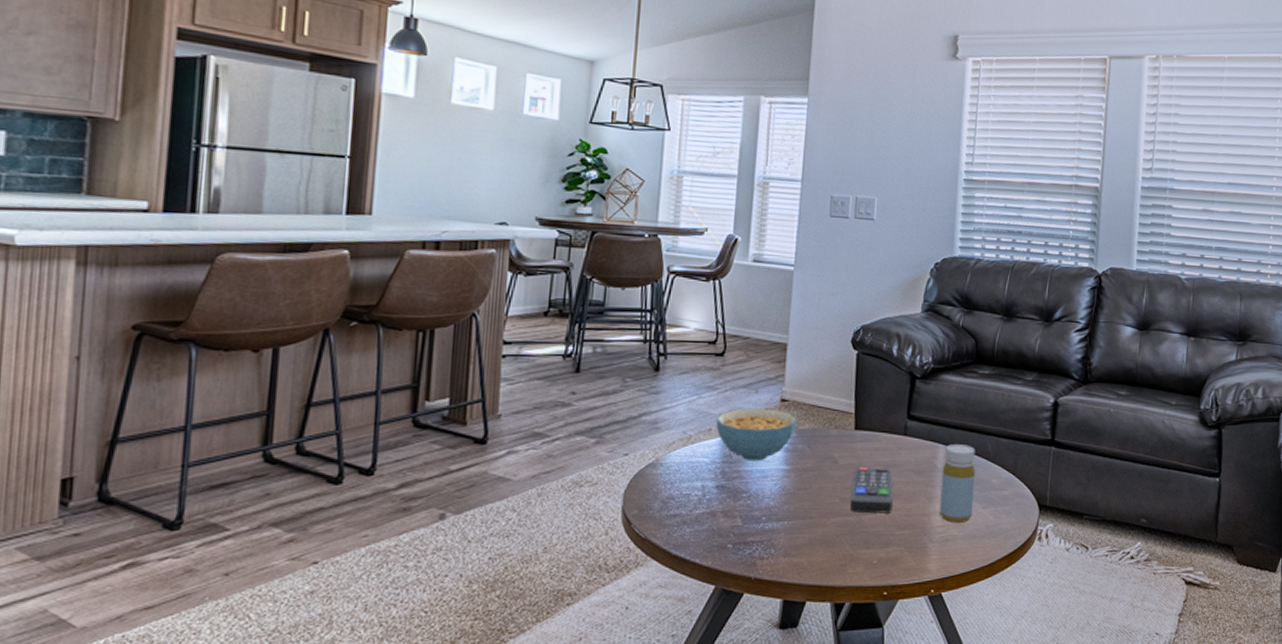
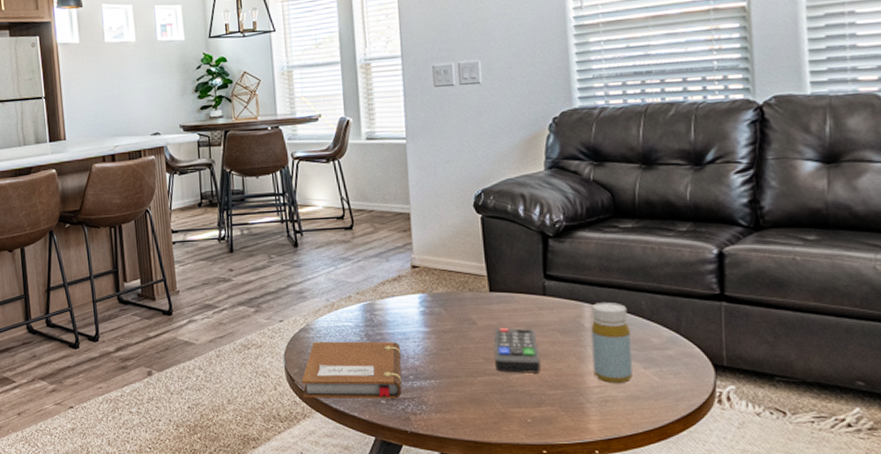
notebook: none [638,479,757,544] -> present [301,341,402,399]
cereal bowl: present [716,408,797,461] -> none [354,275,430,325]

